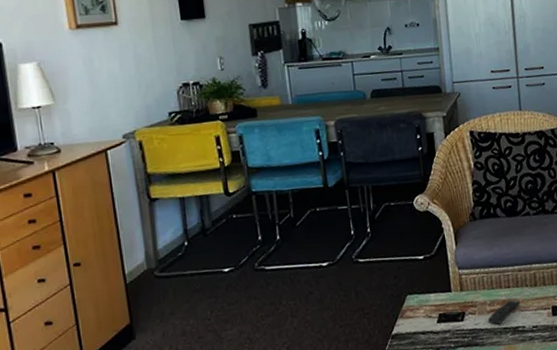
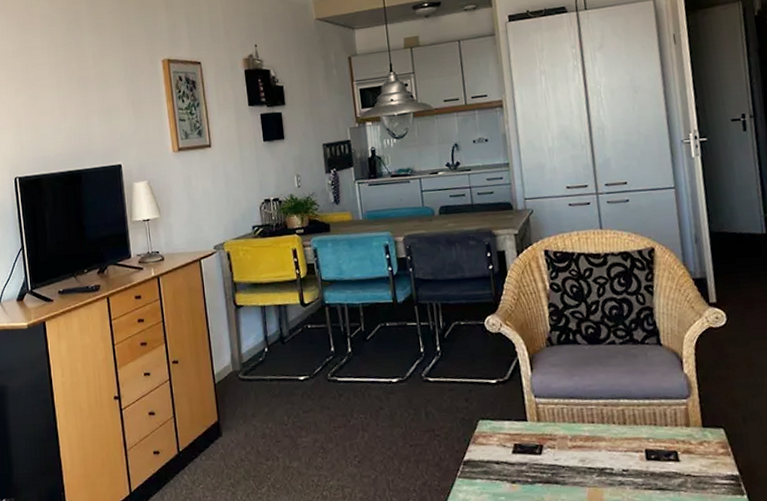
remote control: present [488,300,520,324] -> none [570,437,607,463]

